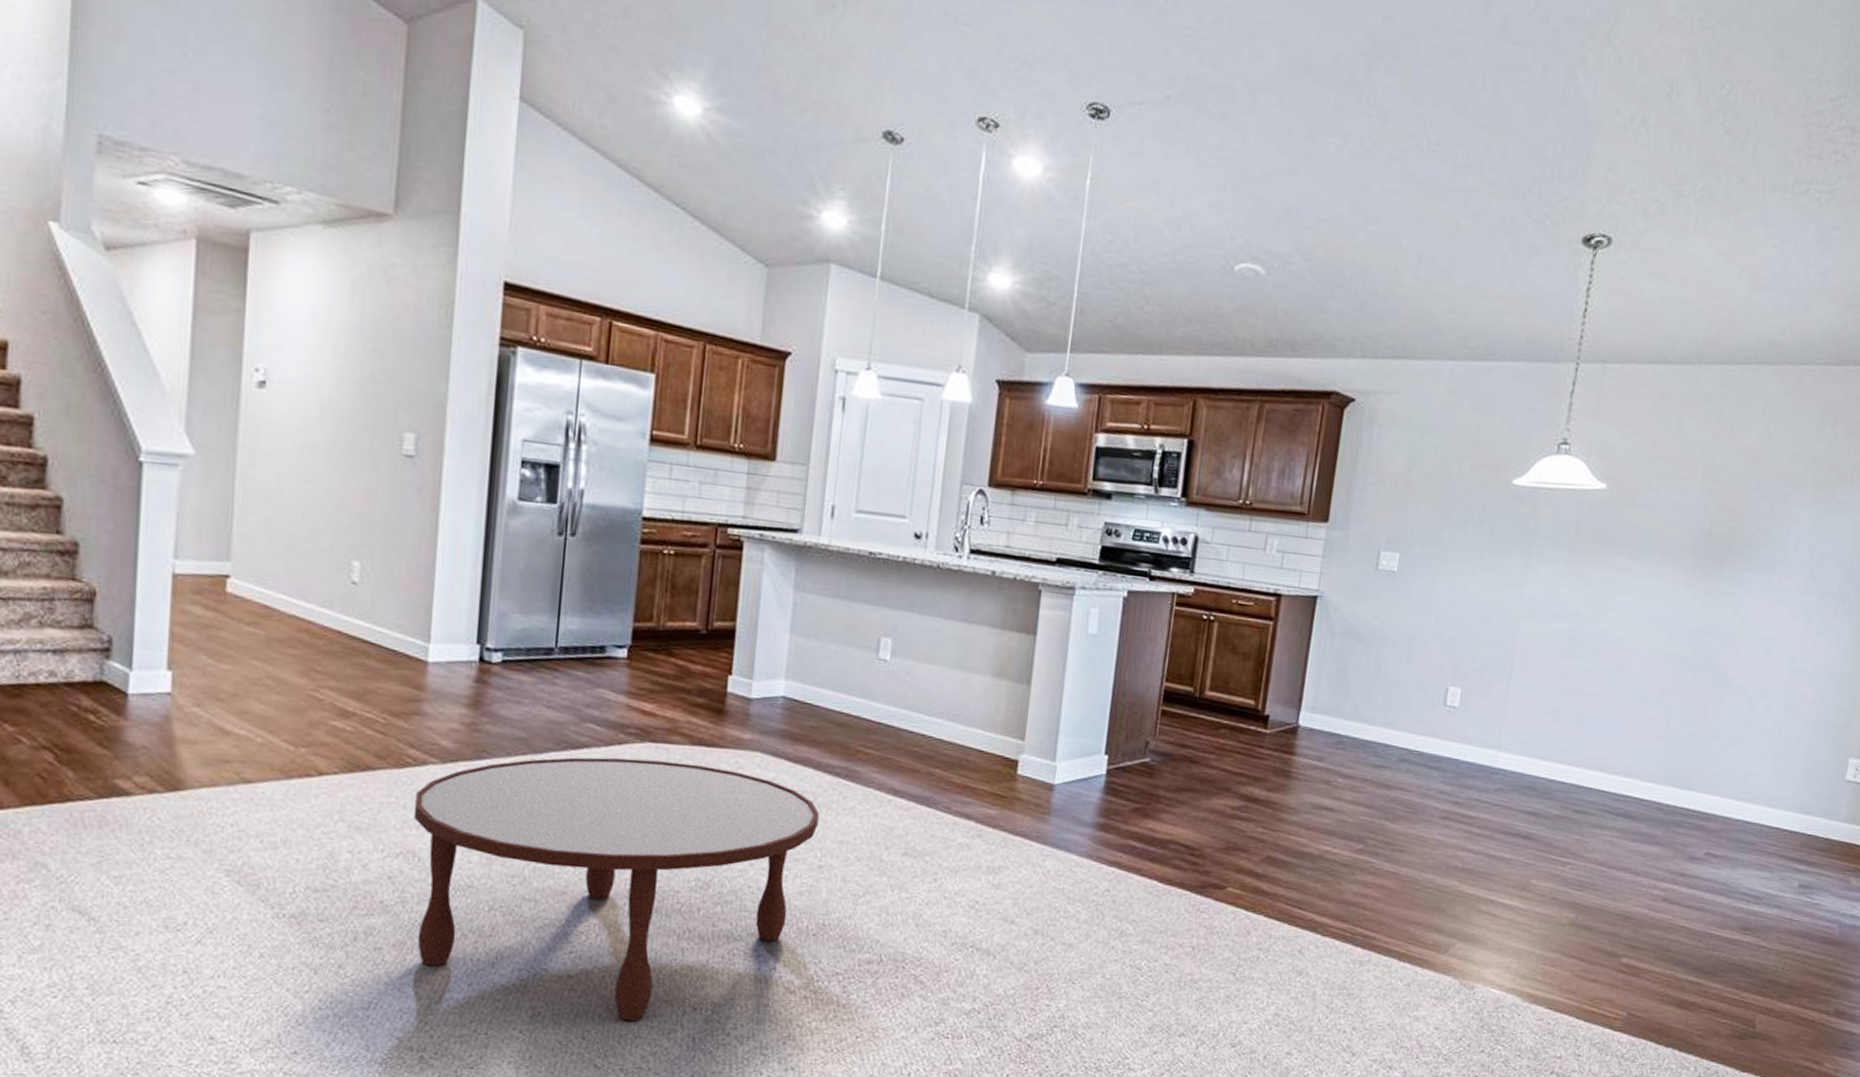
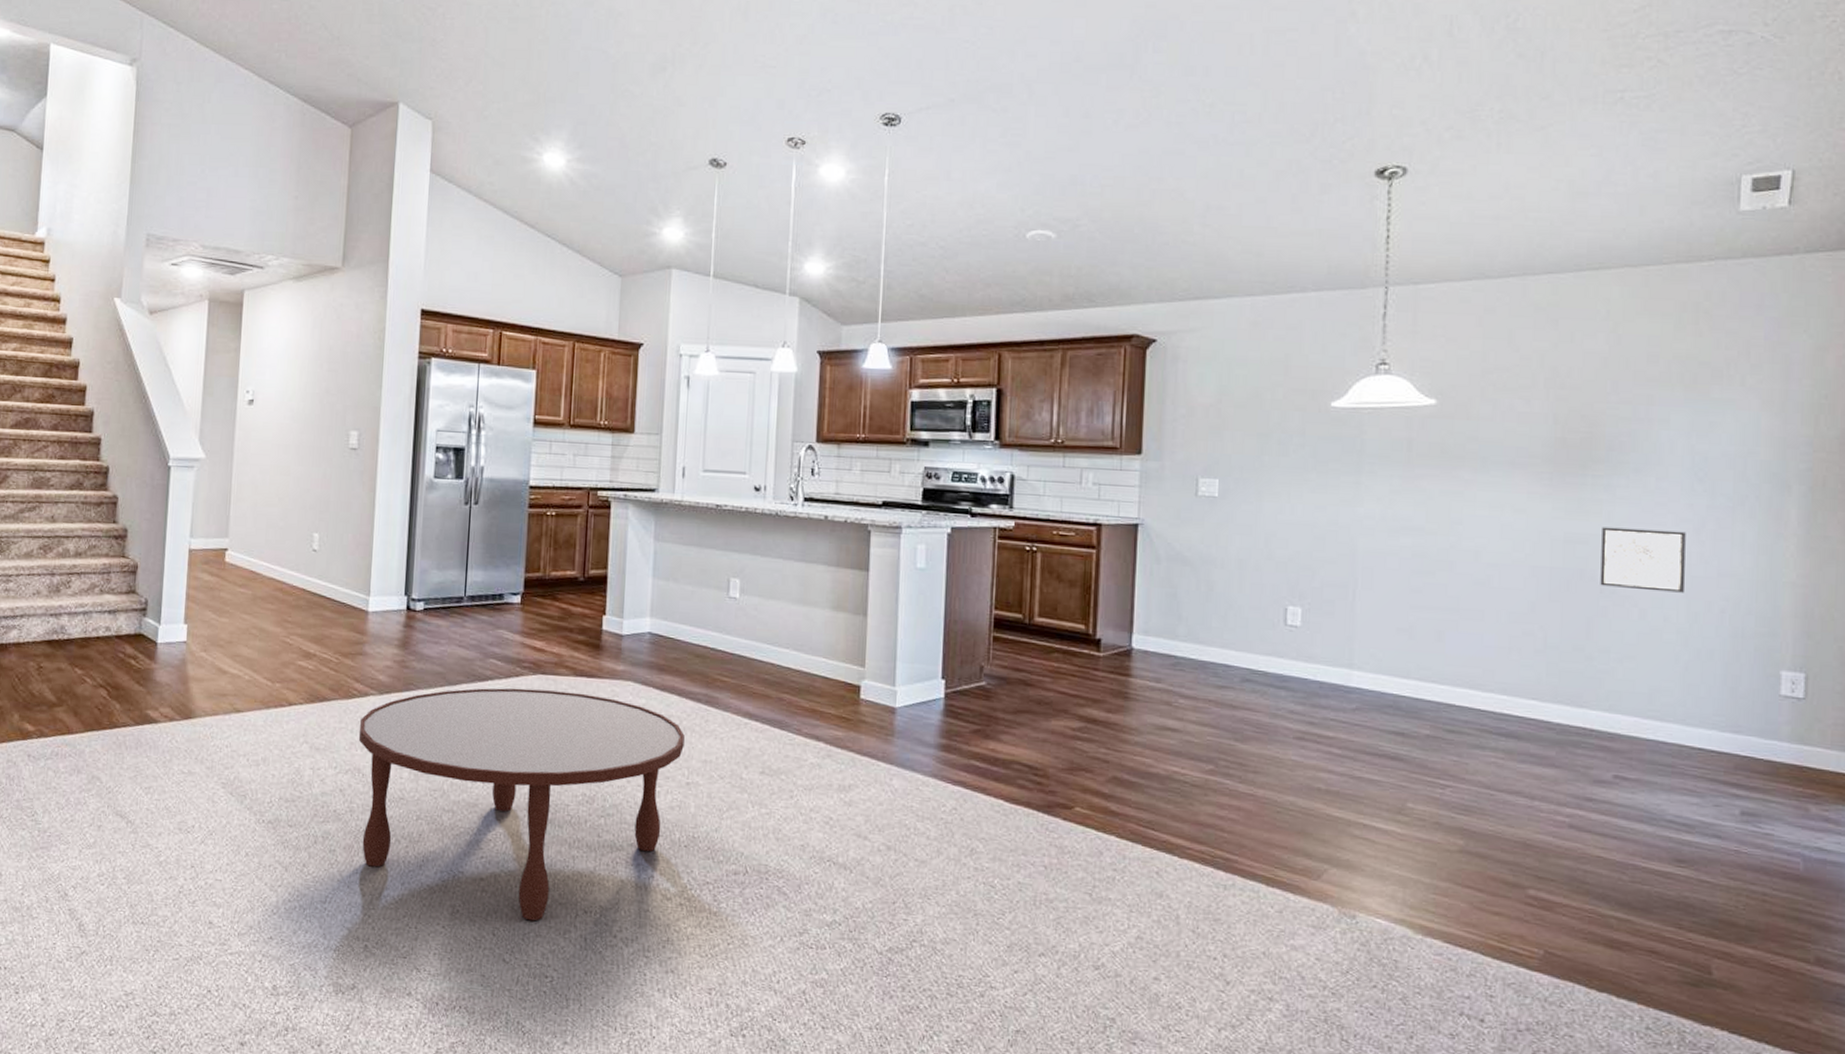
wall art: none [1720,619,1796,684] -> present [1600,527,1686,593]

